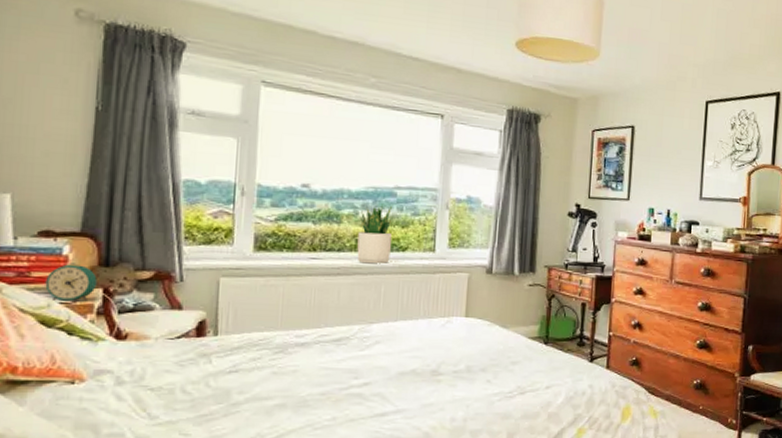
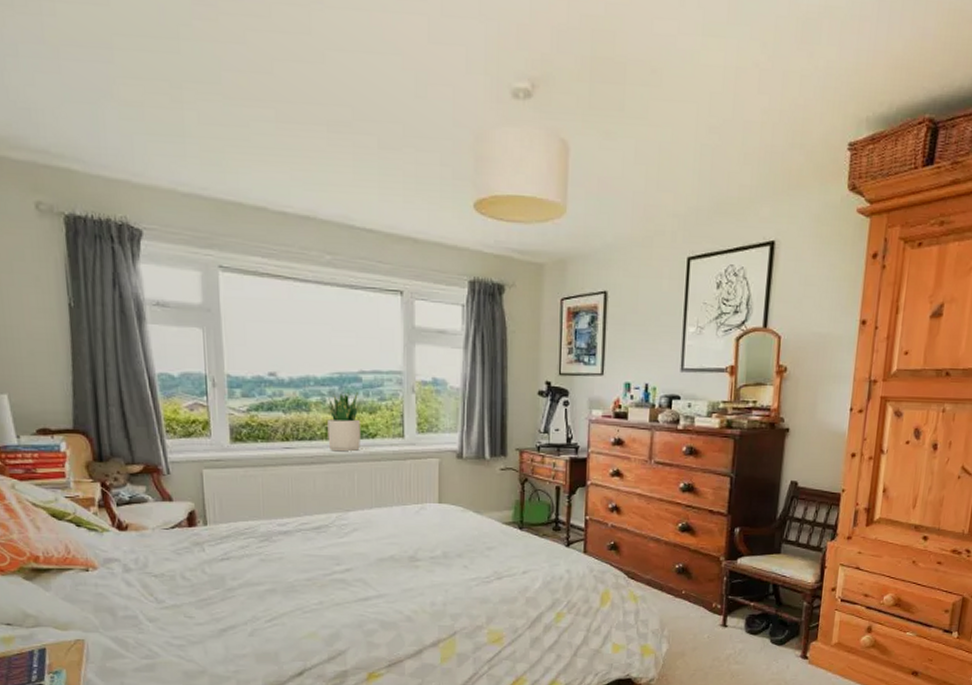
alarm clock: present [45,263,97,302] -> none [50,459,95,496]

